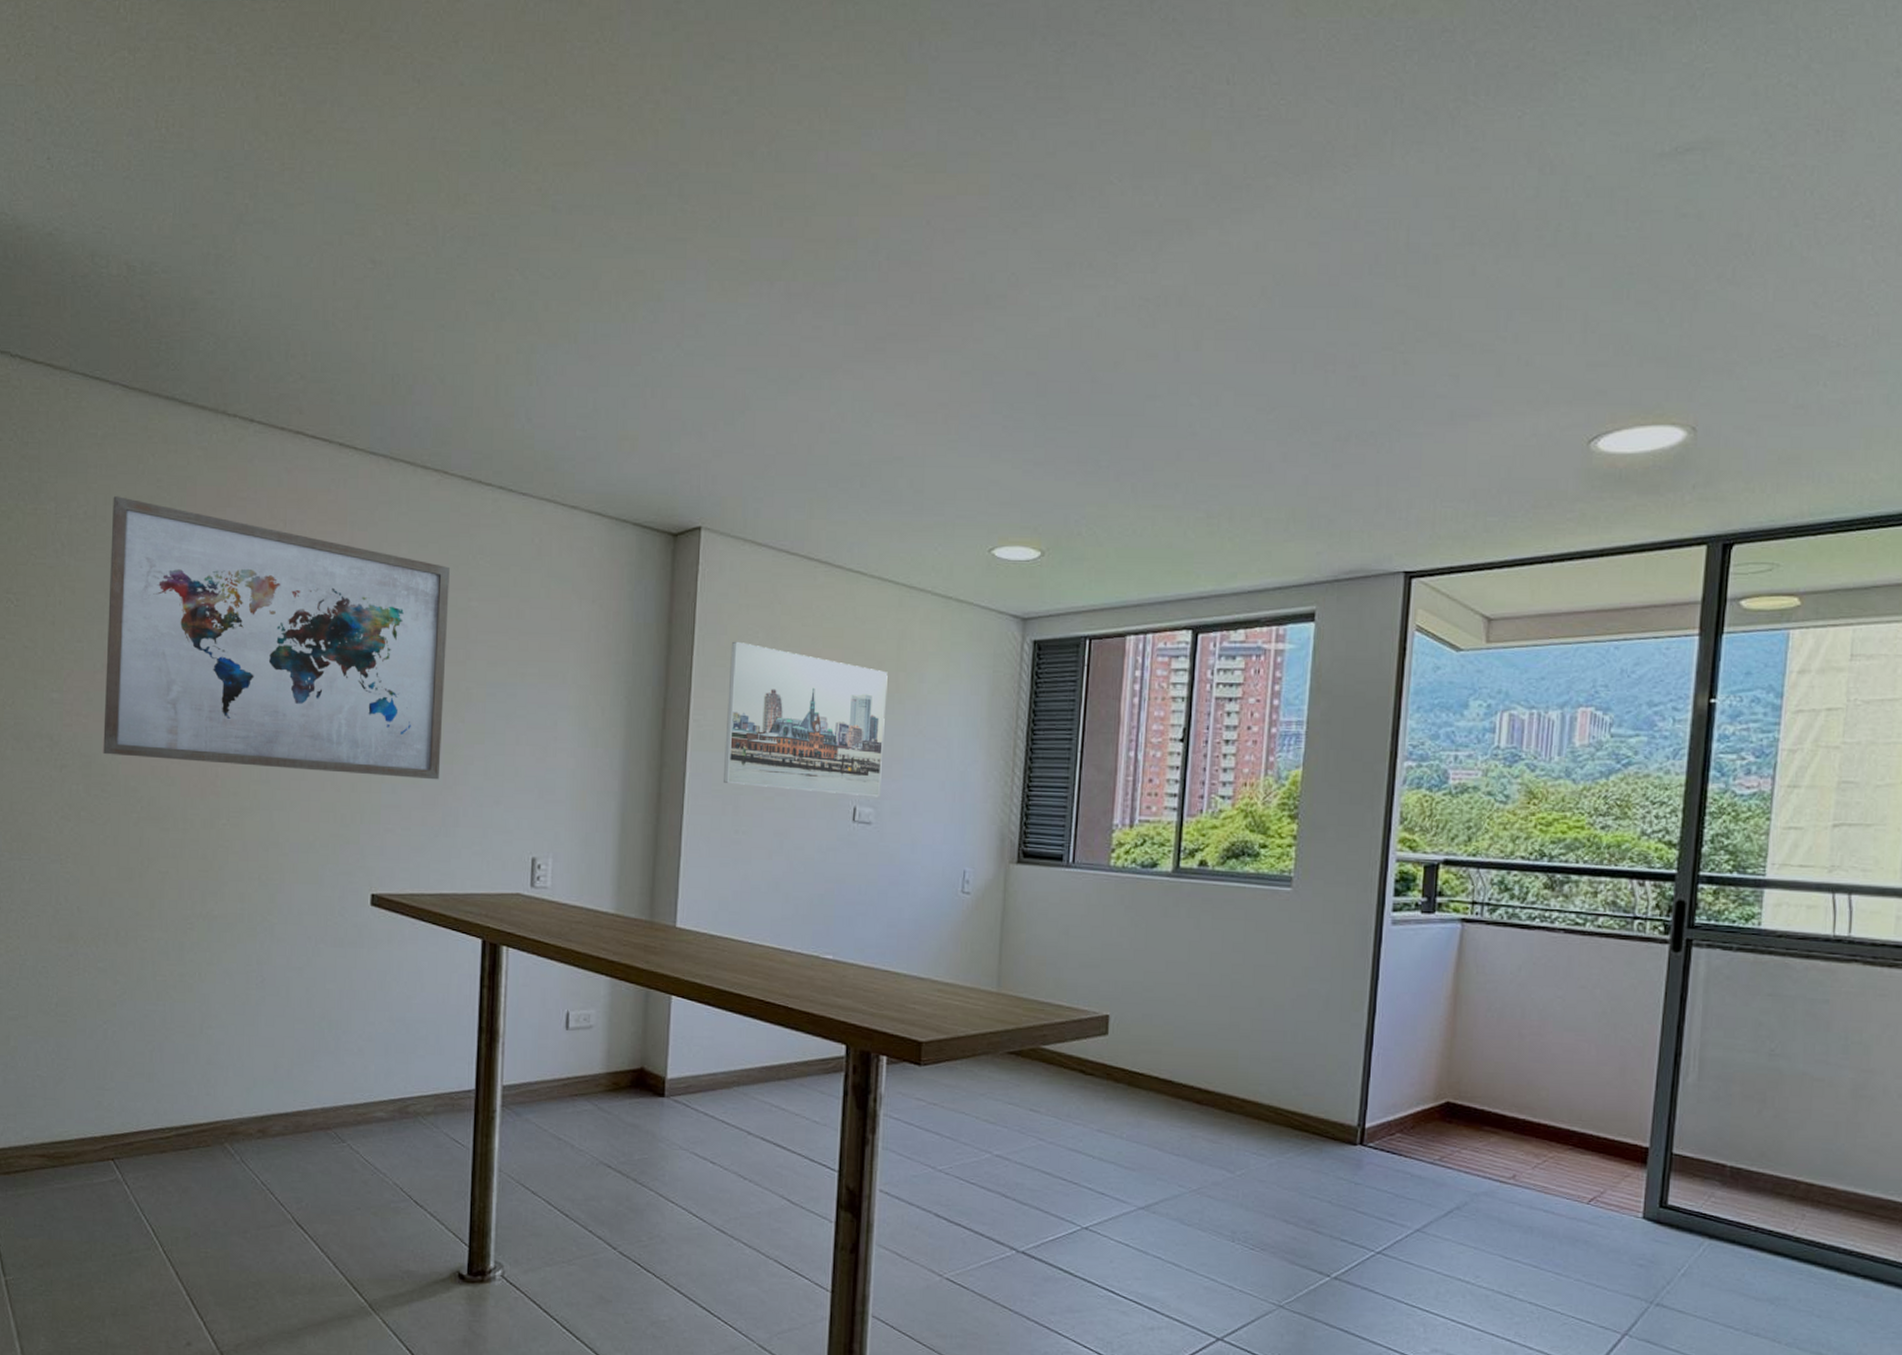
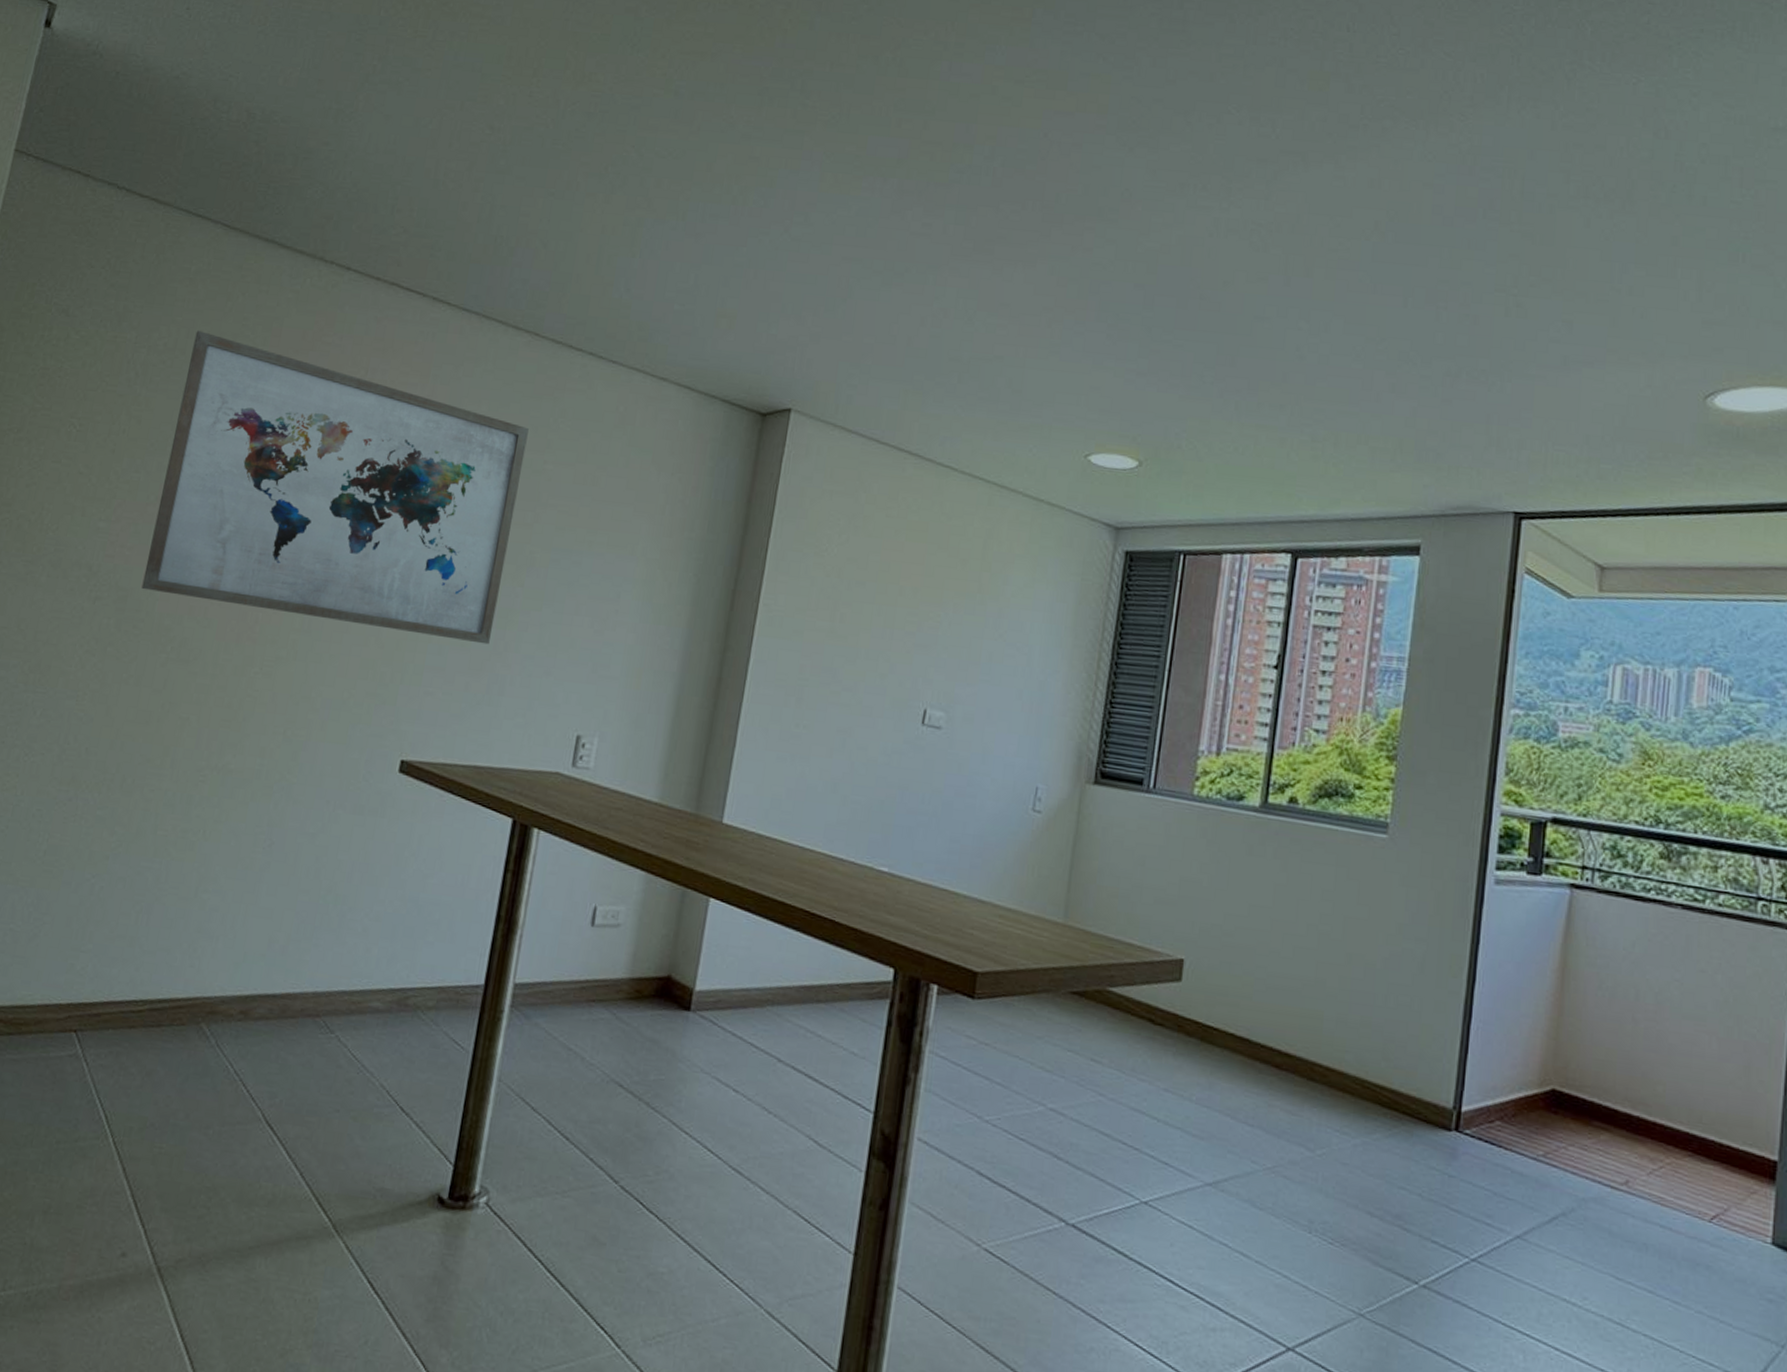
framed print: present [724,641,888,797] -> none [789,526,971,701]

